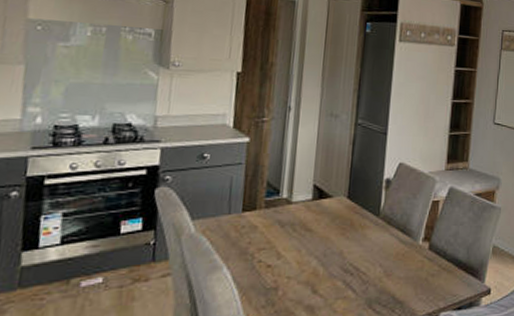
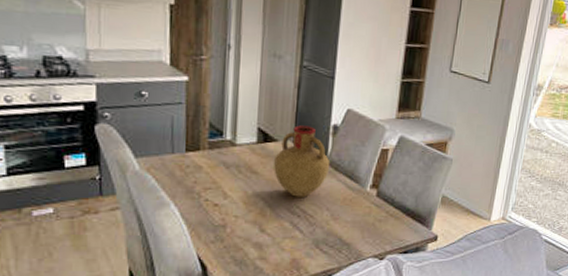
vase: none [328,181,383,254] -> present [274,125,330,197]

